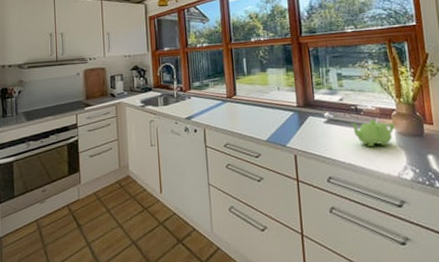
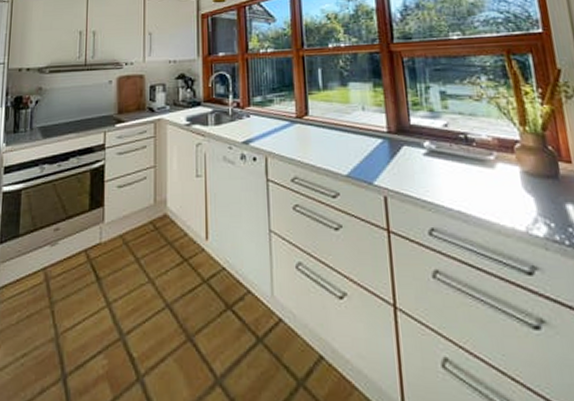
teapot: present [349,119,395,147] -> none [458,153,520,190]

